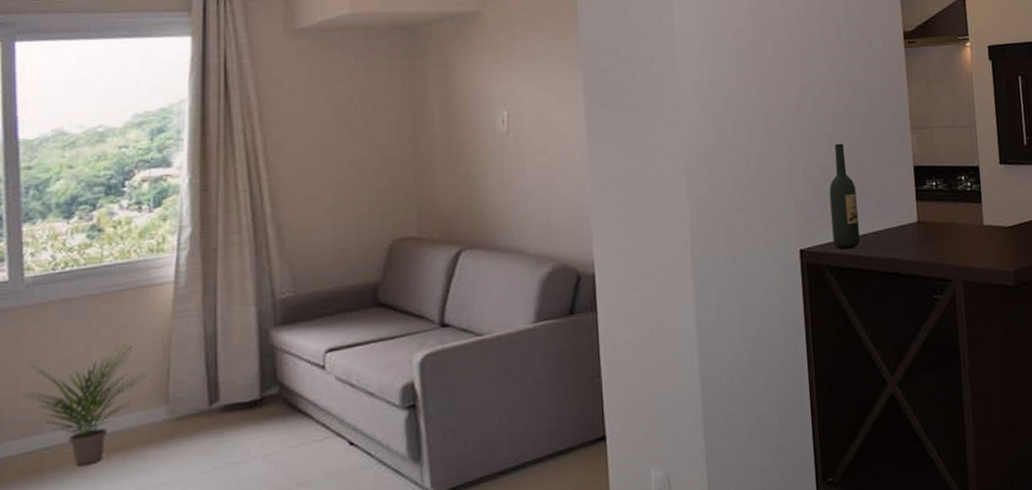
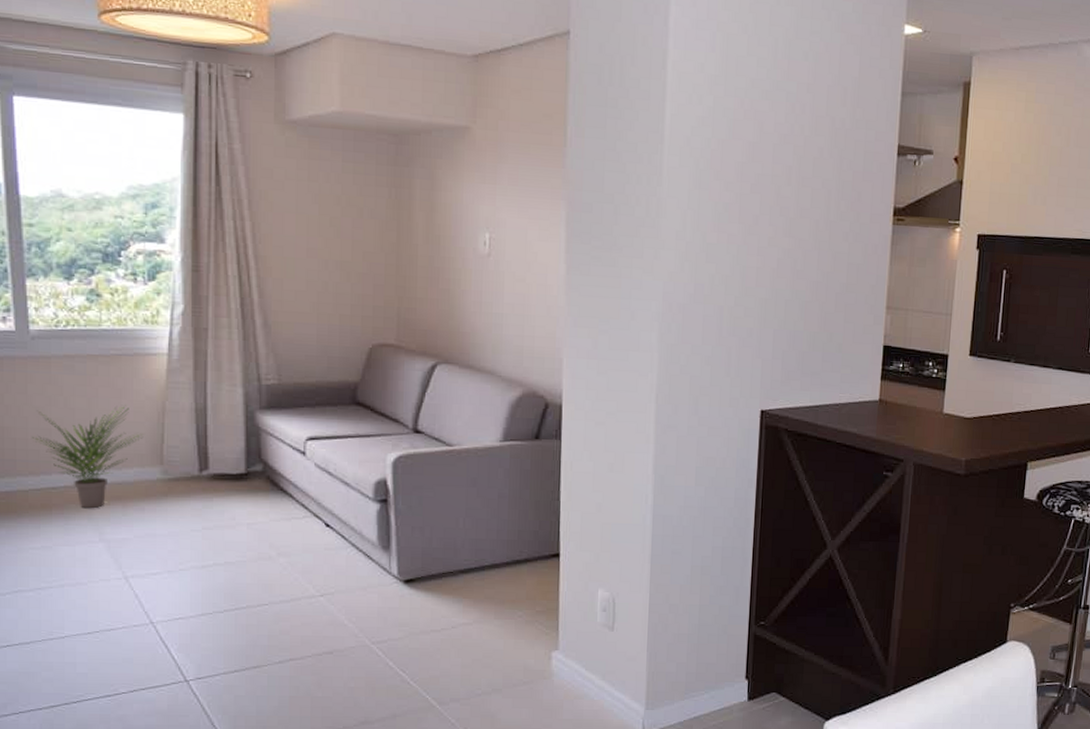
wine bottle: present [829,143,860,249] -> none [794,312,823,416]

